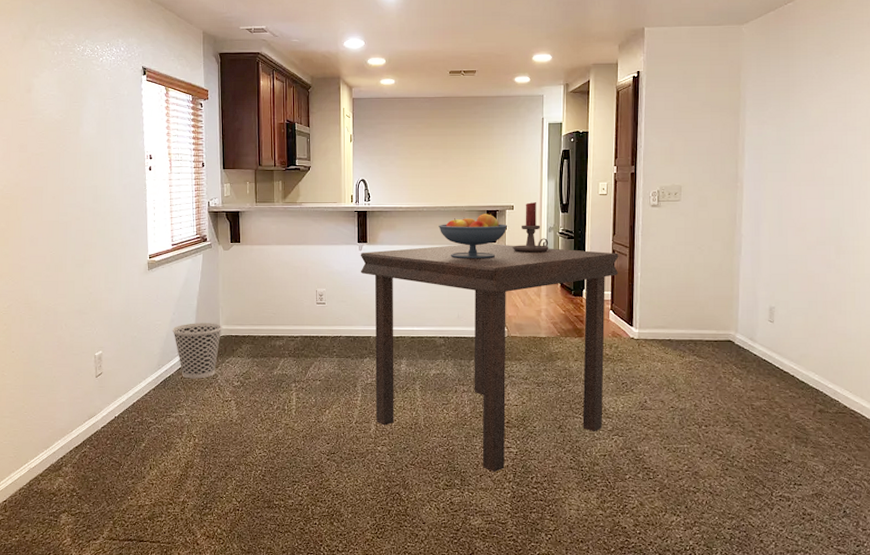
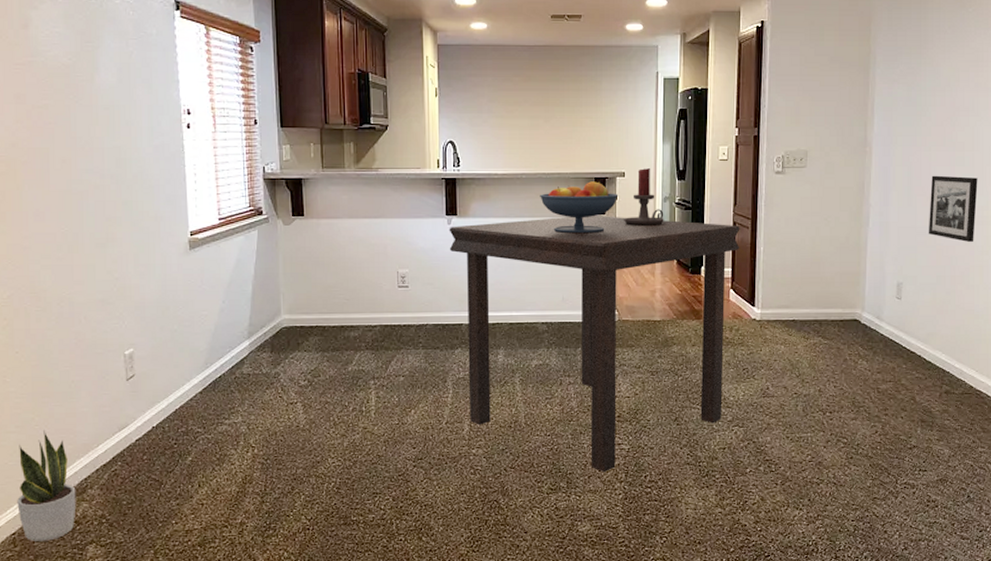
potted plant: none [9,416,54,509] -> present [17,430,77,543]
wastebasket: present [172,323,222,379] -> none [221,312,284,379]
picture frame: none [799,208,848,271] -> present [928,175,978,243]

